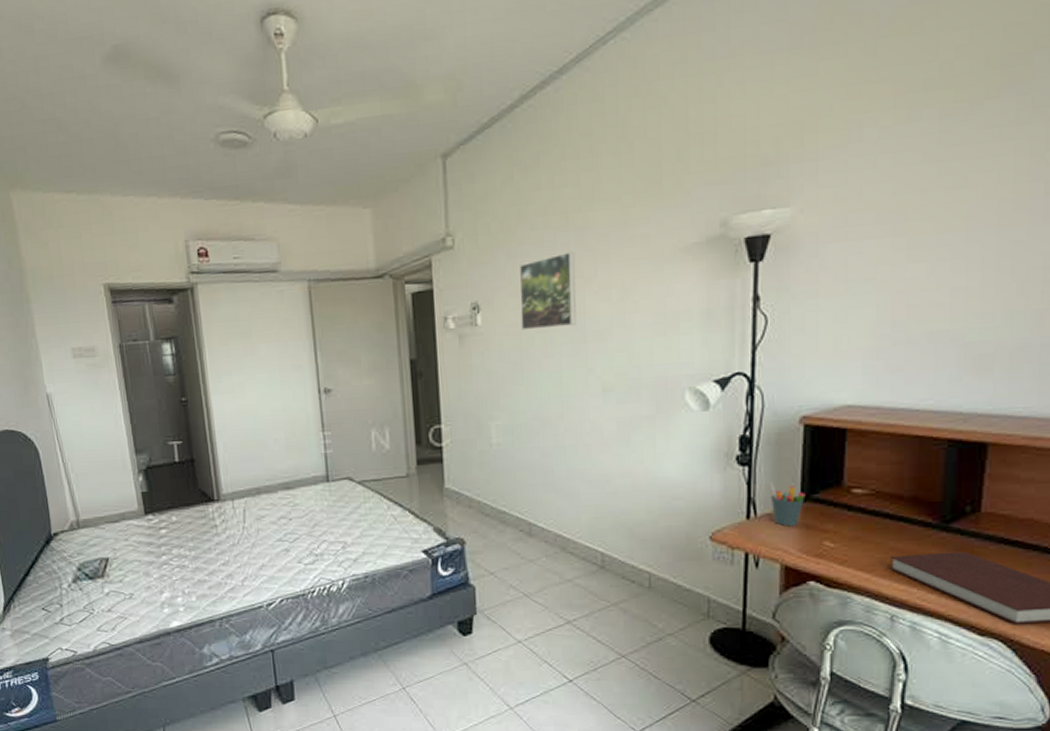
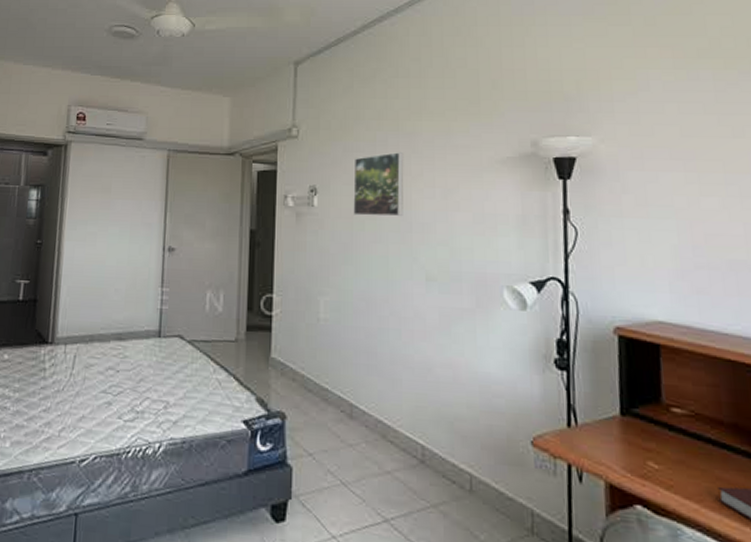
pen holder: present [770,482,806,527] -> none [588,390,625,441]

